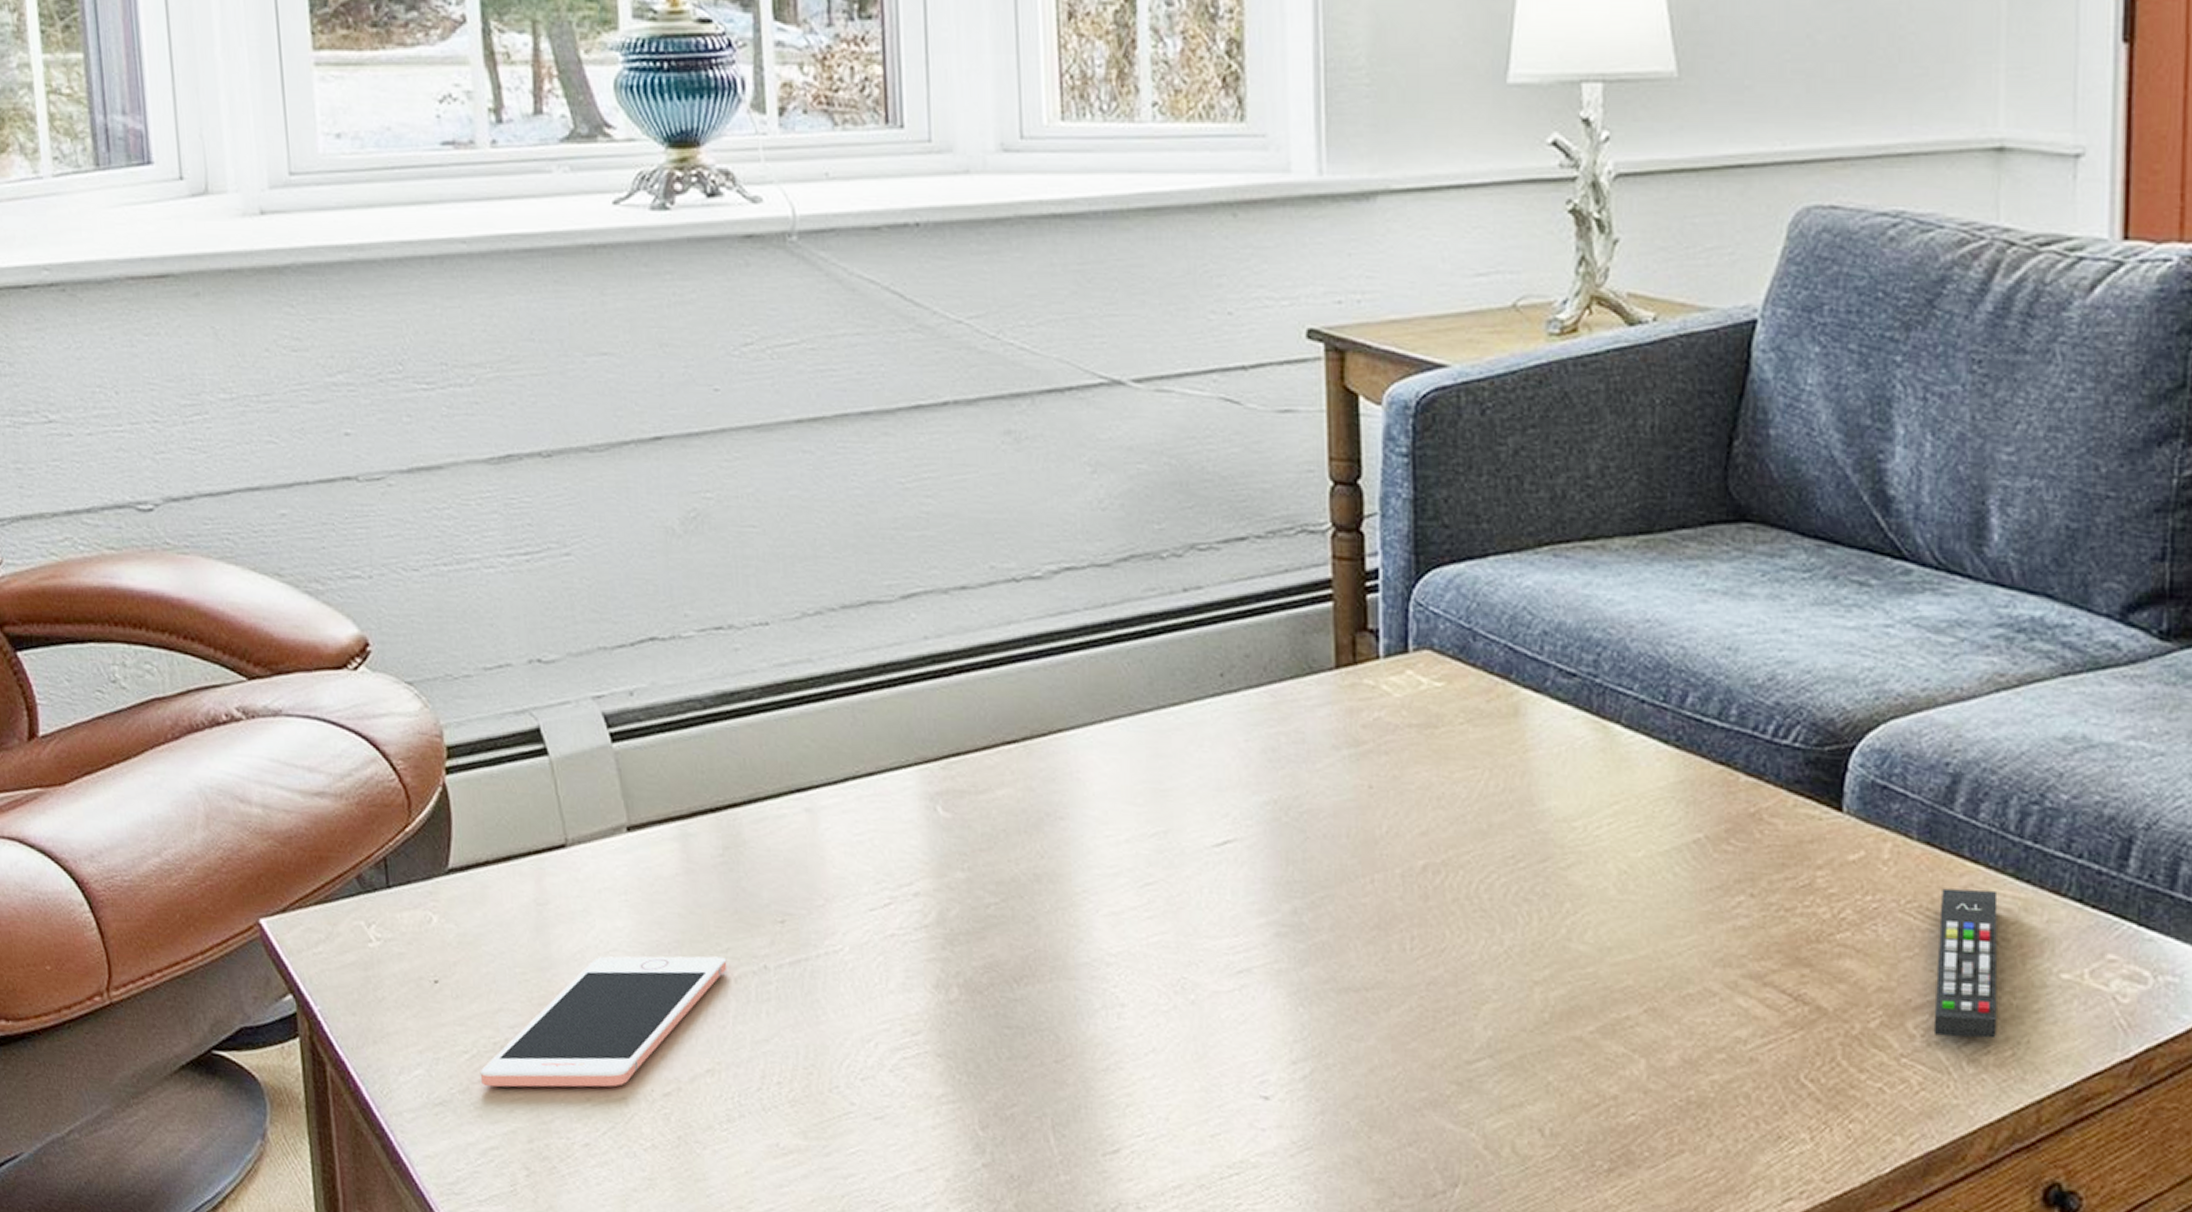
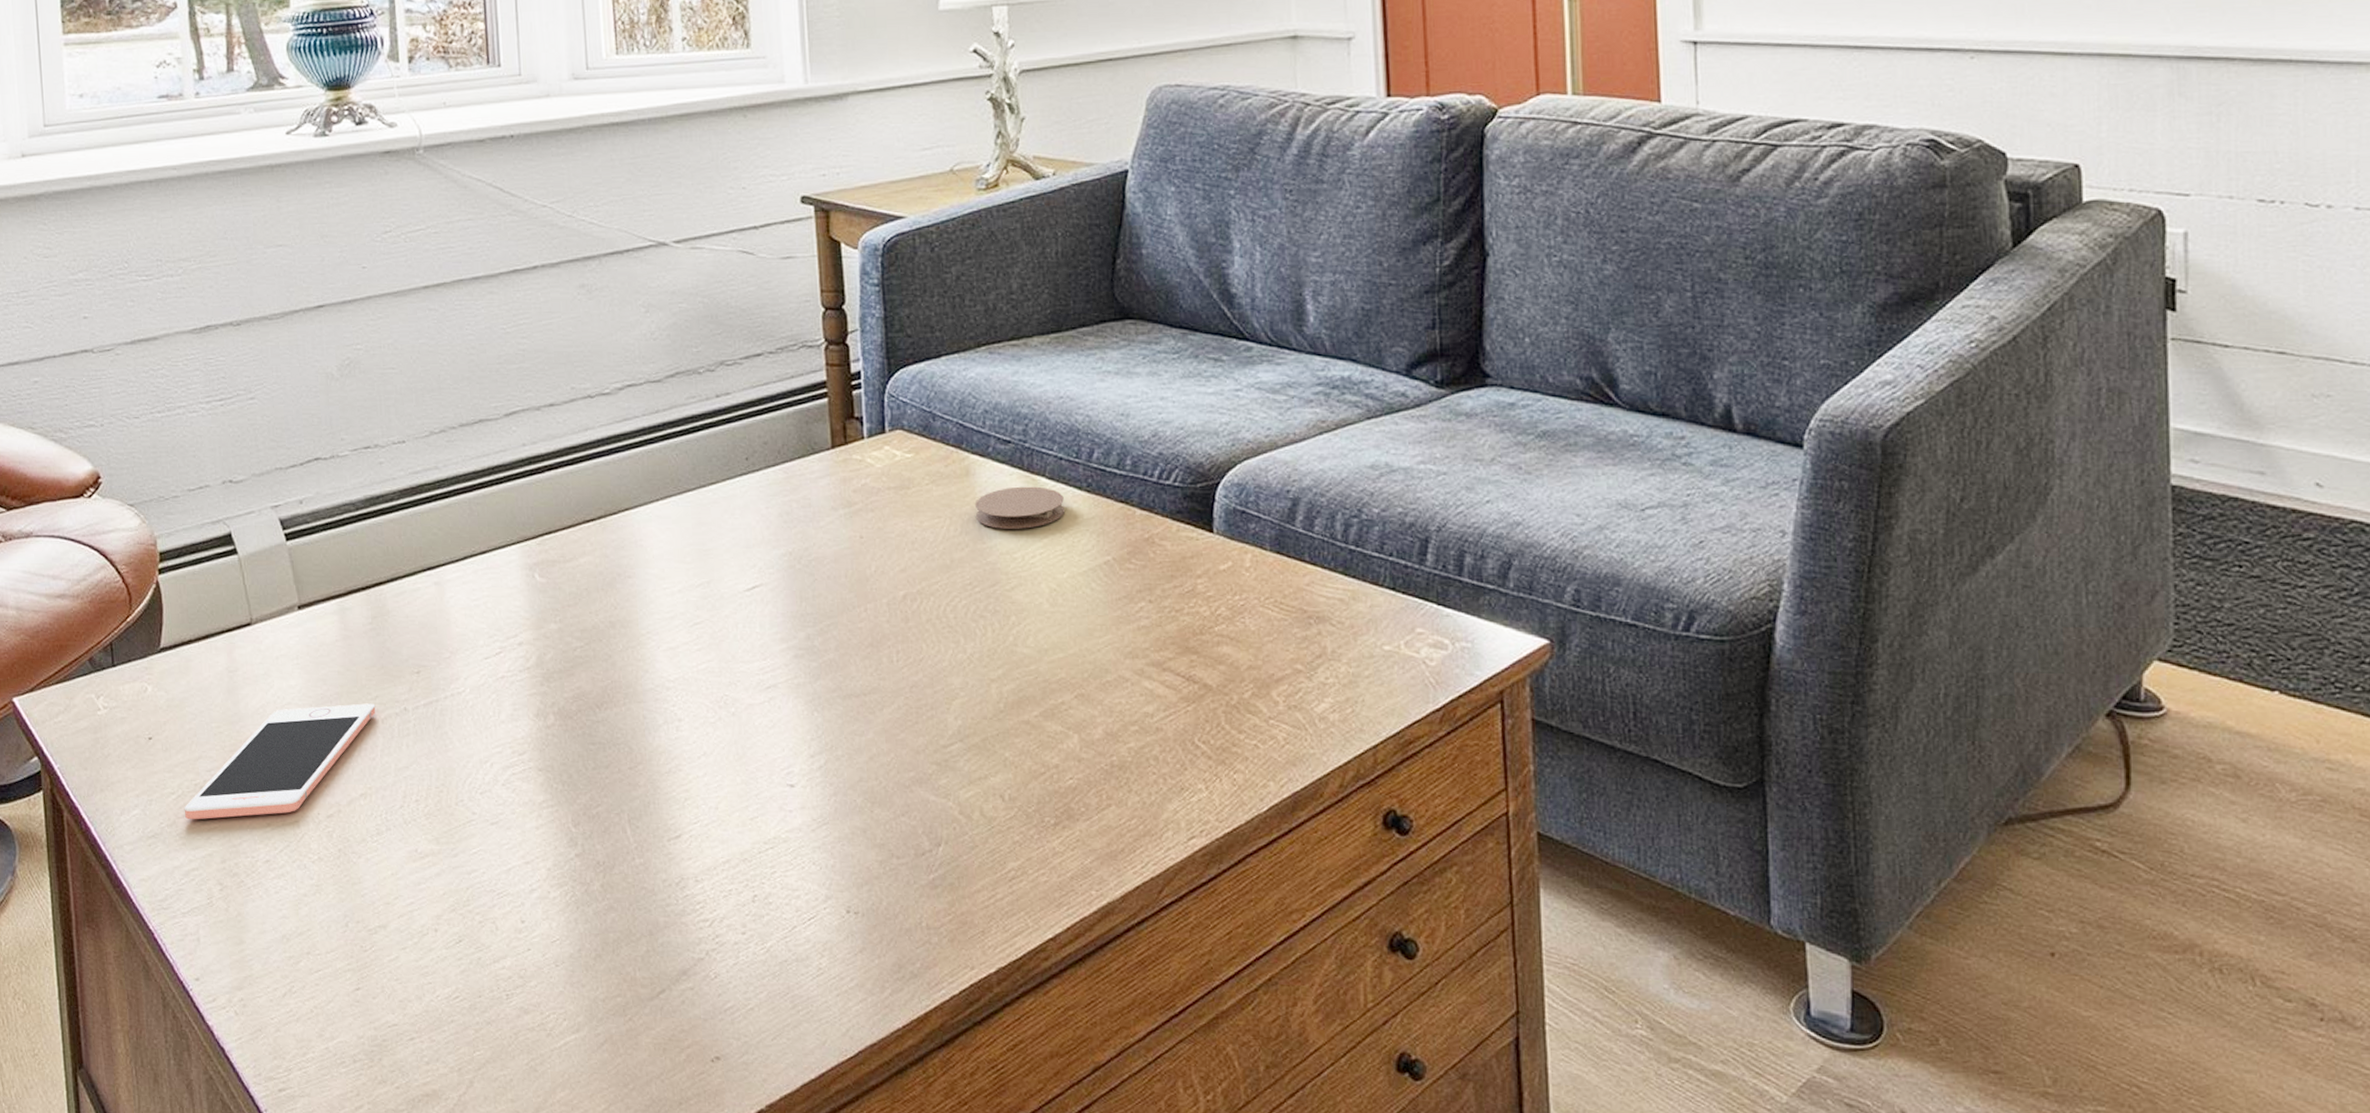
coaster: none [1523,734,1644,791] -> present [974,486,1065,529]
remote control: present [1933,888,1998,1039] -> none [1290,585,1339,701]

